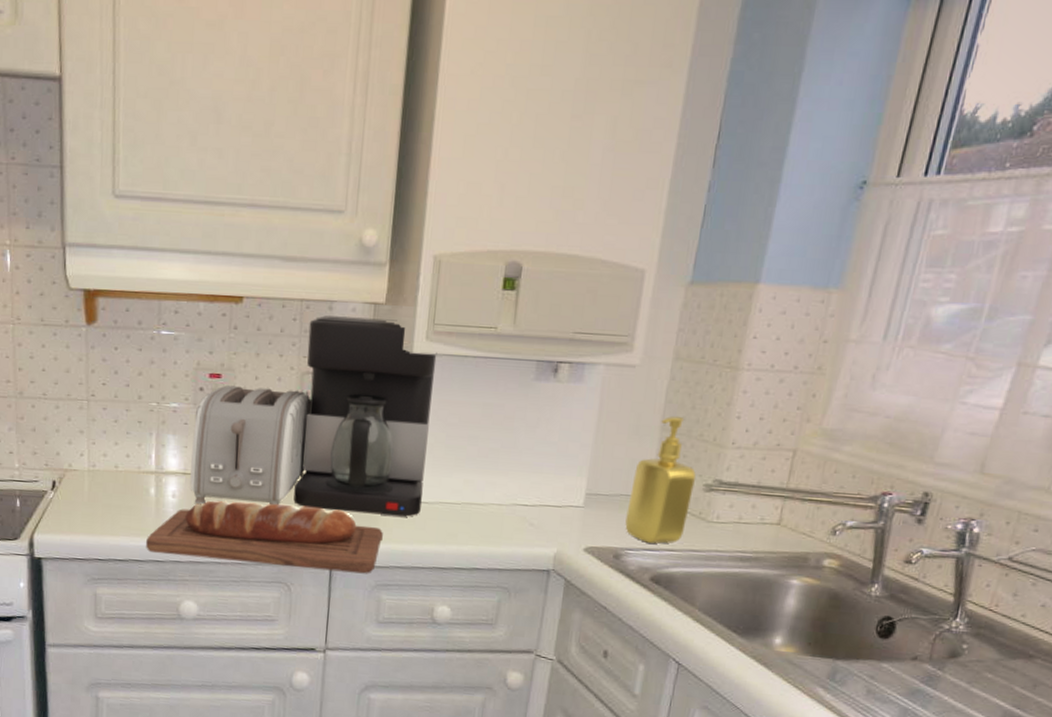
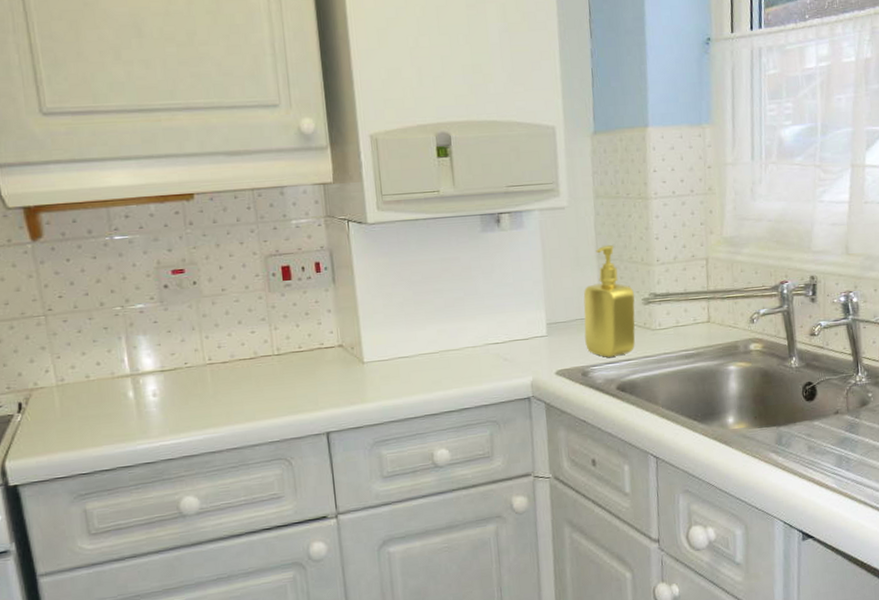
bread loaf: present [145,501,383,574] -> none [131,378,372,456]
toaster: present [190,384,311,506] -> none [163,273,285,399]
coffee maker: present [293,315,437,517] -> none [264,196,403,382]

